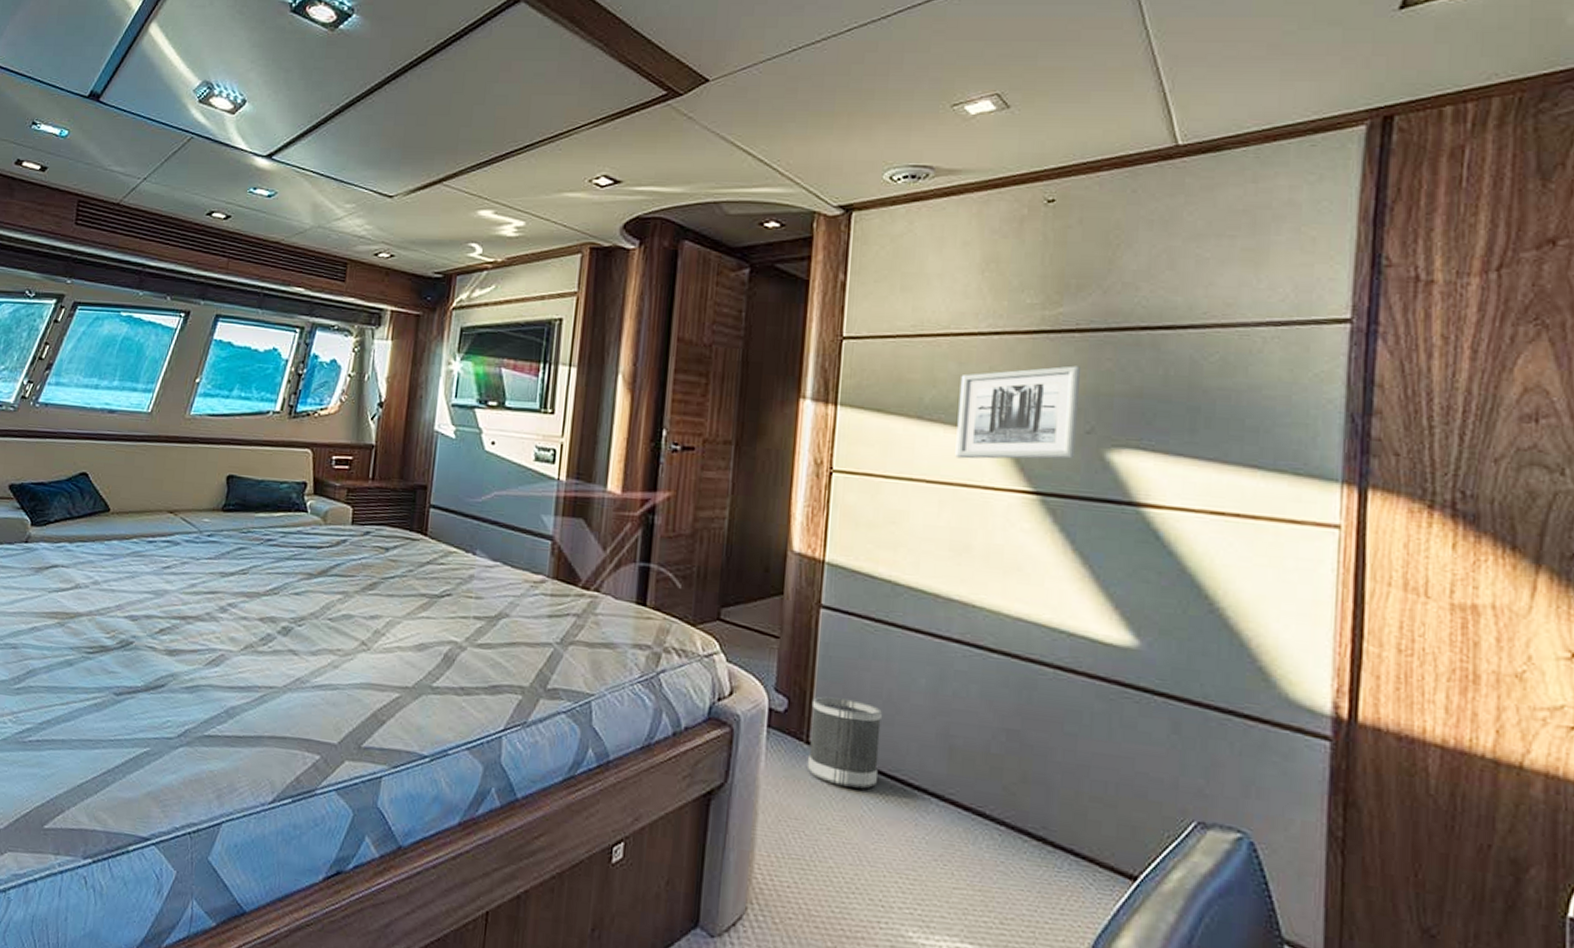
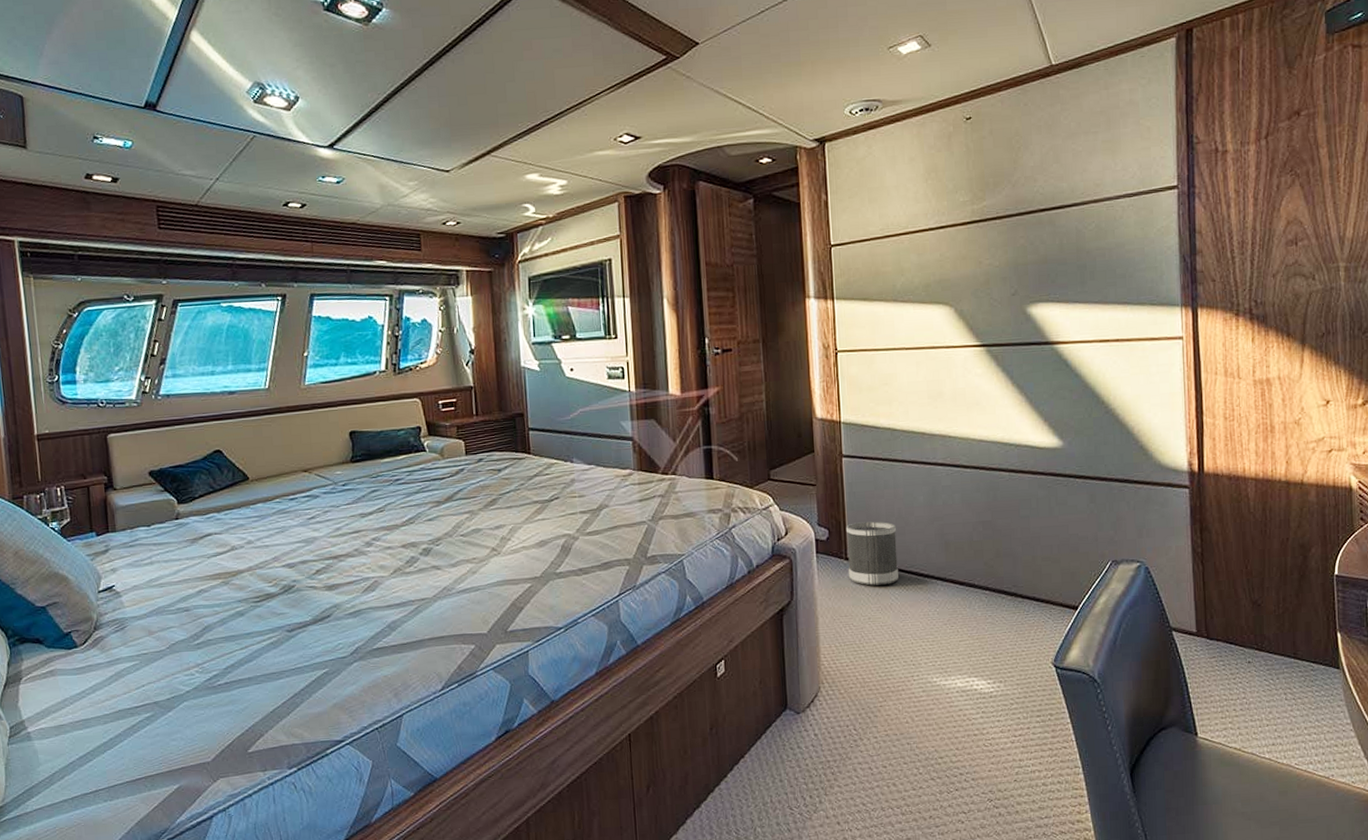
wall art: present [955,365,1082,459] -> none [920,245,1006,328]

